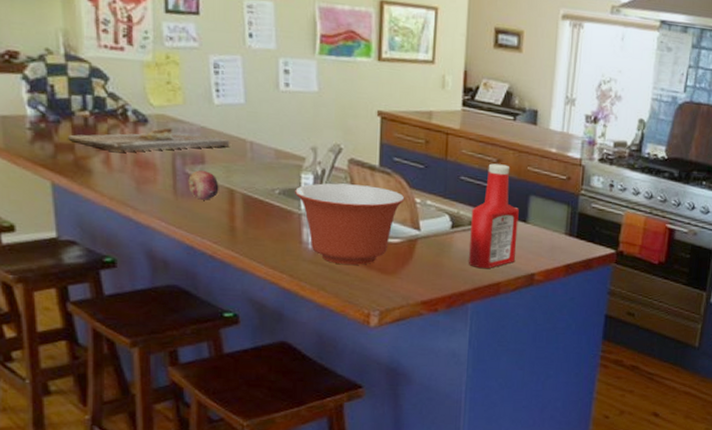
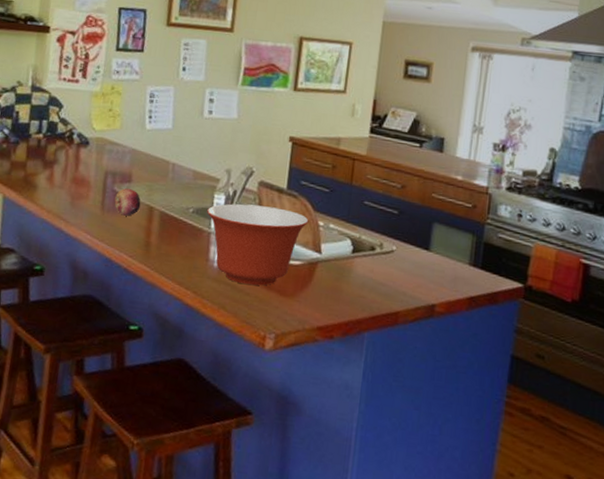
cutting board: present [67,128,230,152] -> none [22,149,156,170]
ketchup bottle: present [468,163,519,269] -> none [366,189,422,297]

